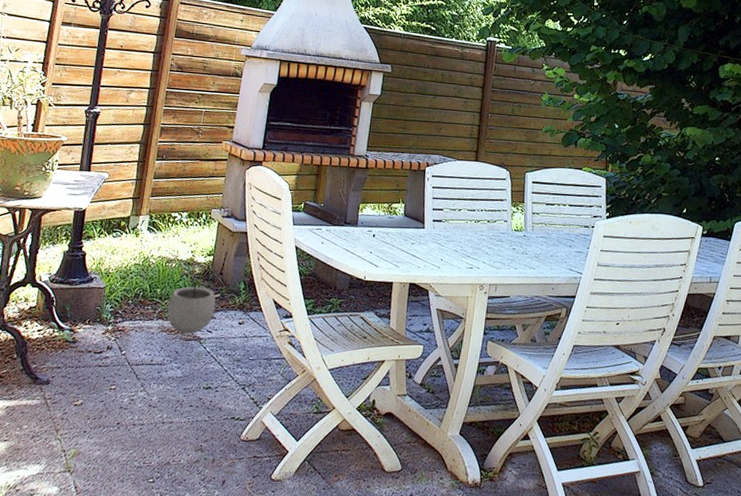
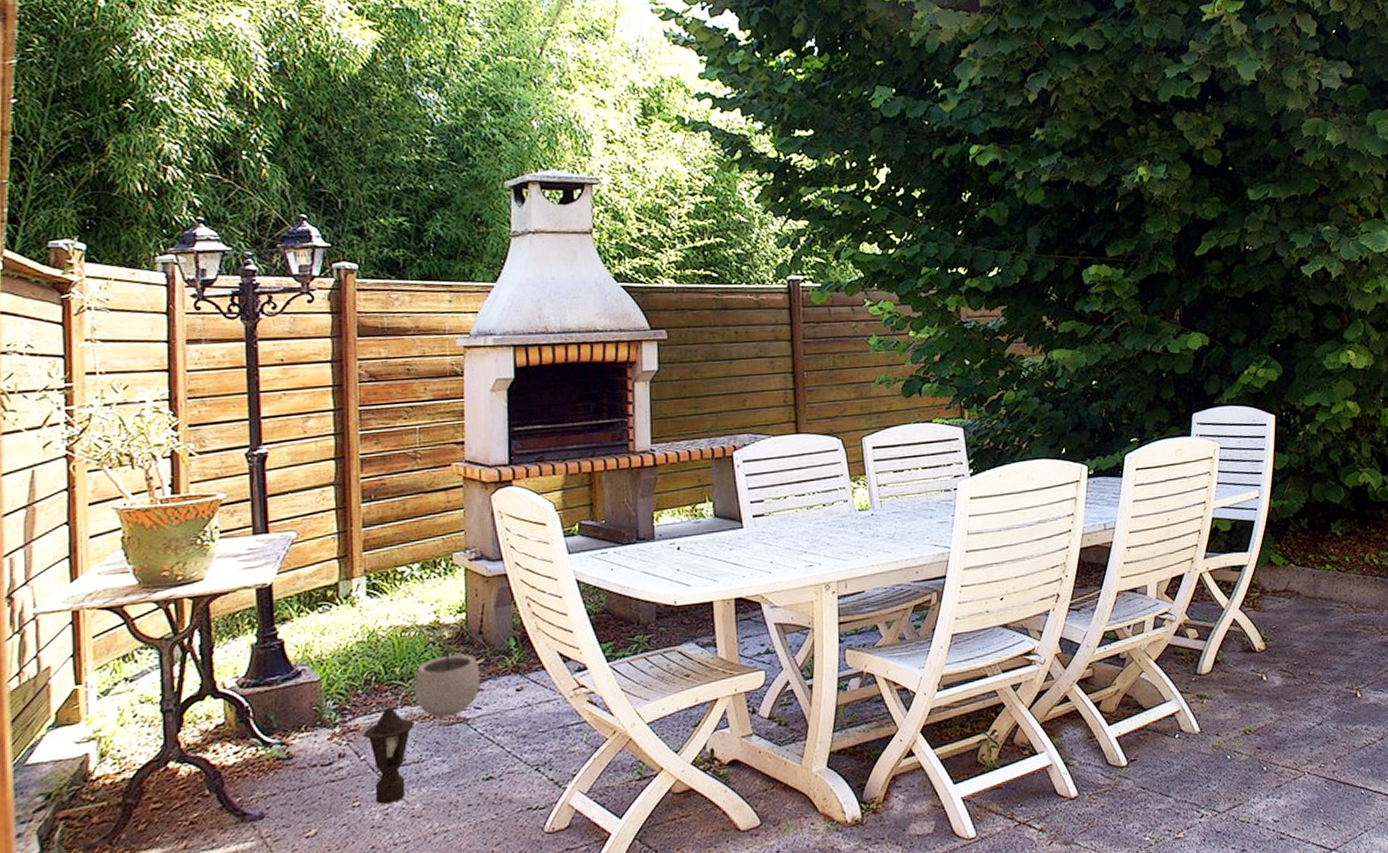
lantern: none [126,317,164,392] -> present [363,707,414,805]

